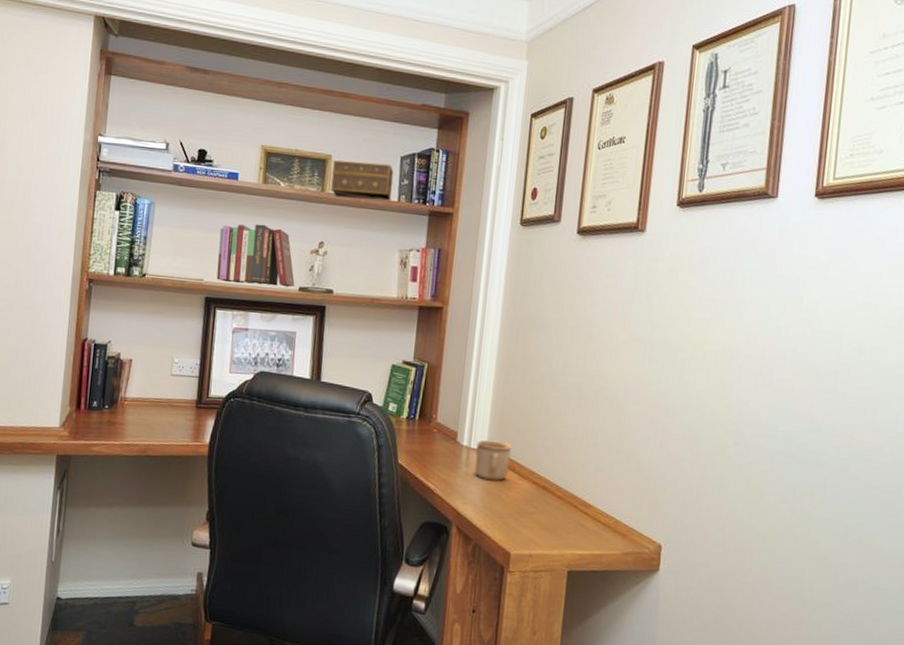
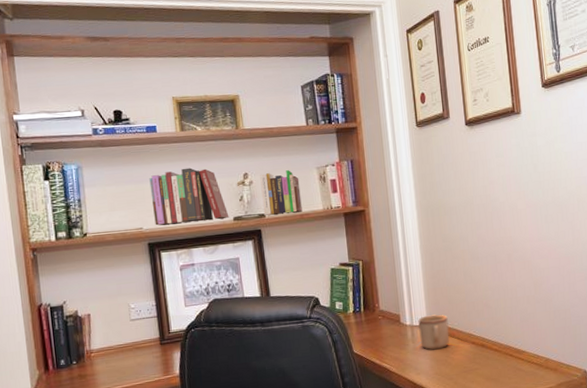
decorative box: present [331,160,394,201] -> none [240,94,301,132]
books: none [332,245,378,297] -> present [260,170,303,216]

